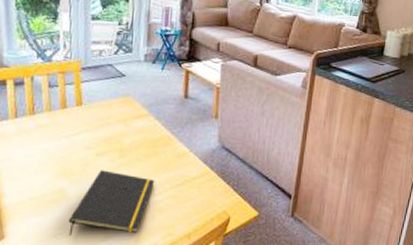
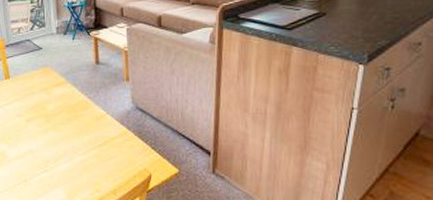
notepad: present [68,170,155,235] -> none [11,134,79,191]

